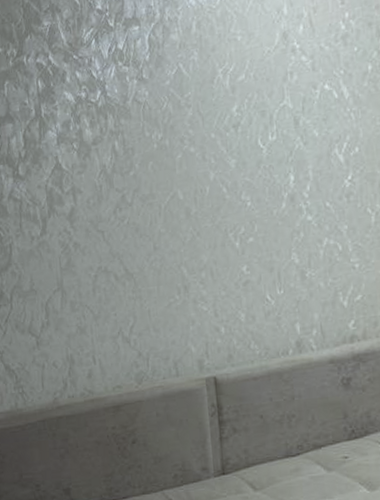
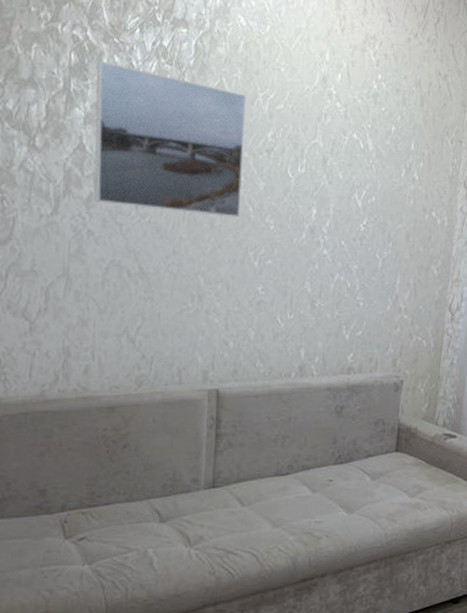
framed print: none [61,75,215,215] -> present [94,61,246,218]

